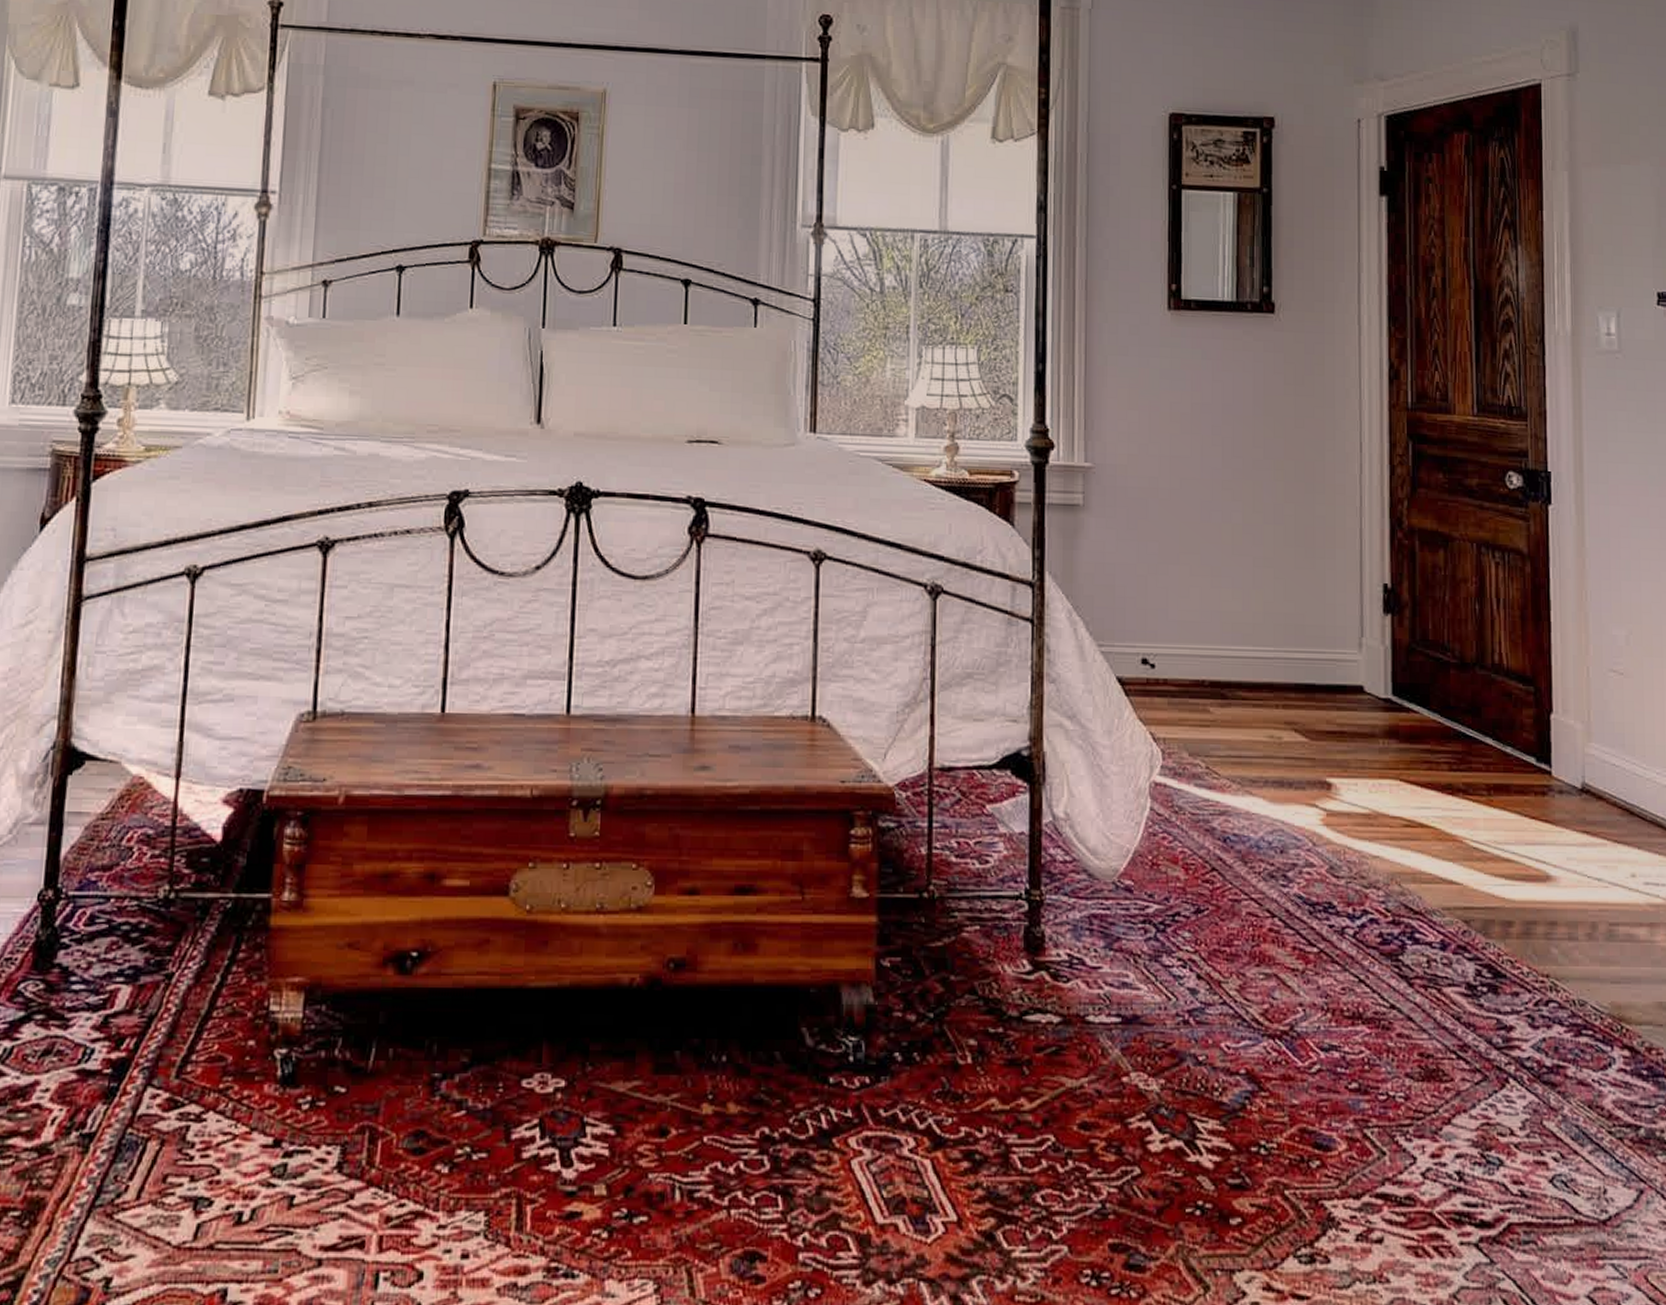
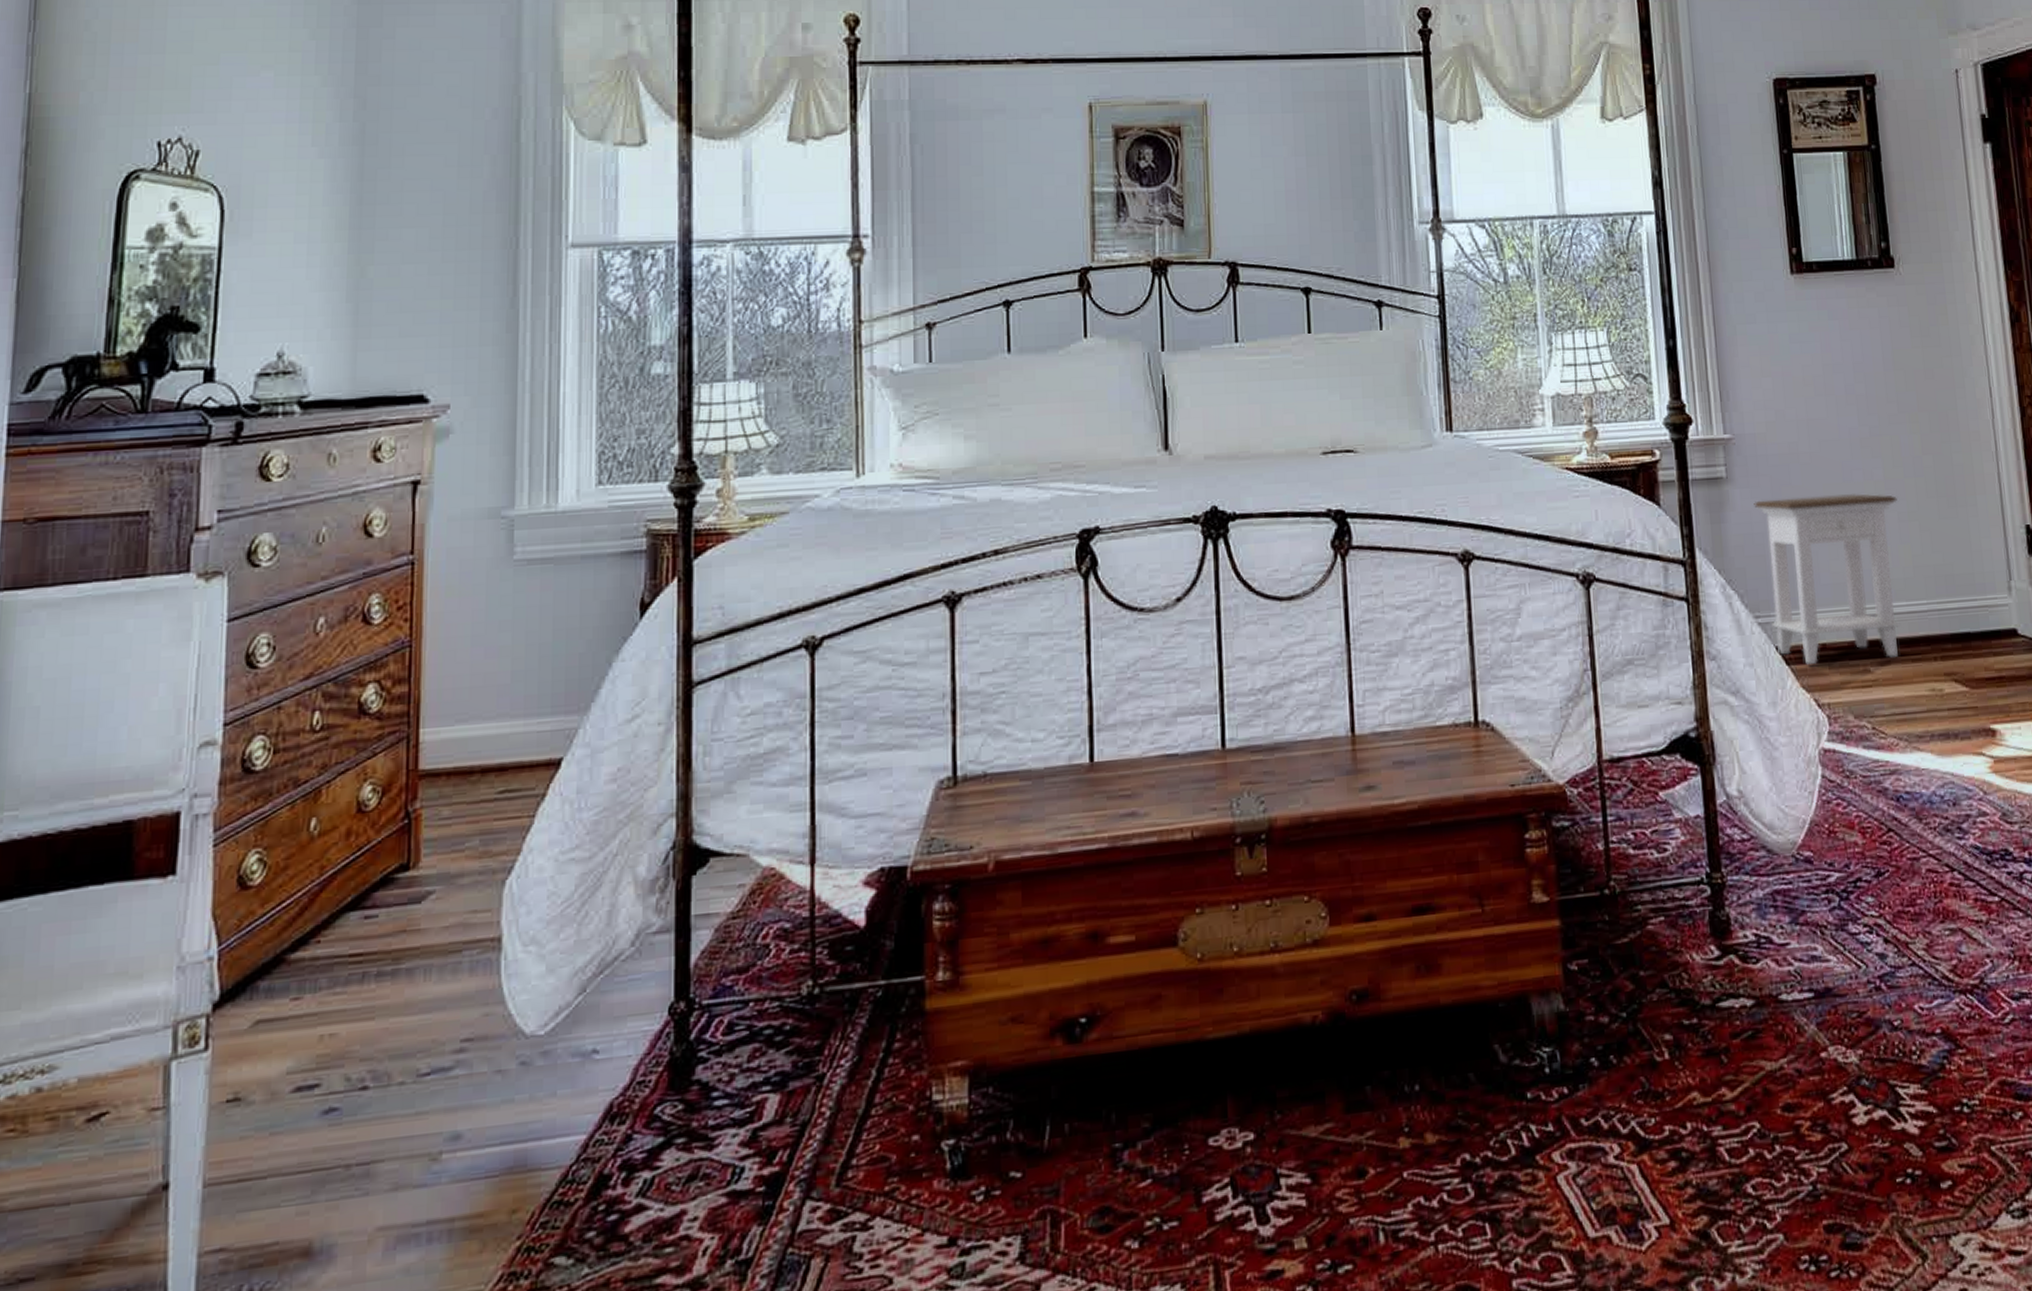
nightstand: none [1108,531,1254,700] -> present [1754,494,1900,664]

